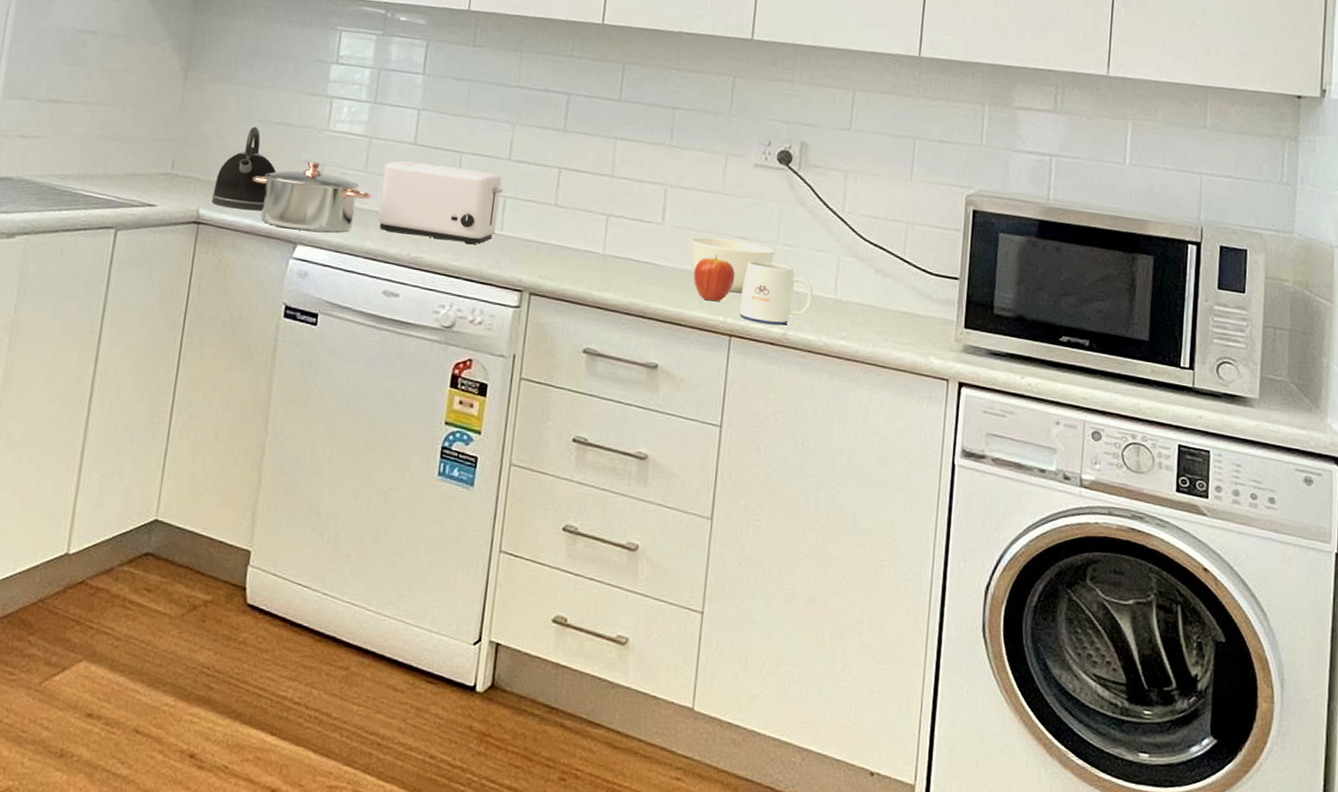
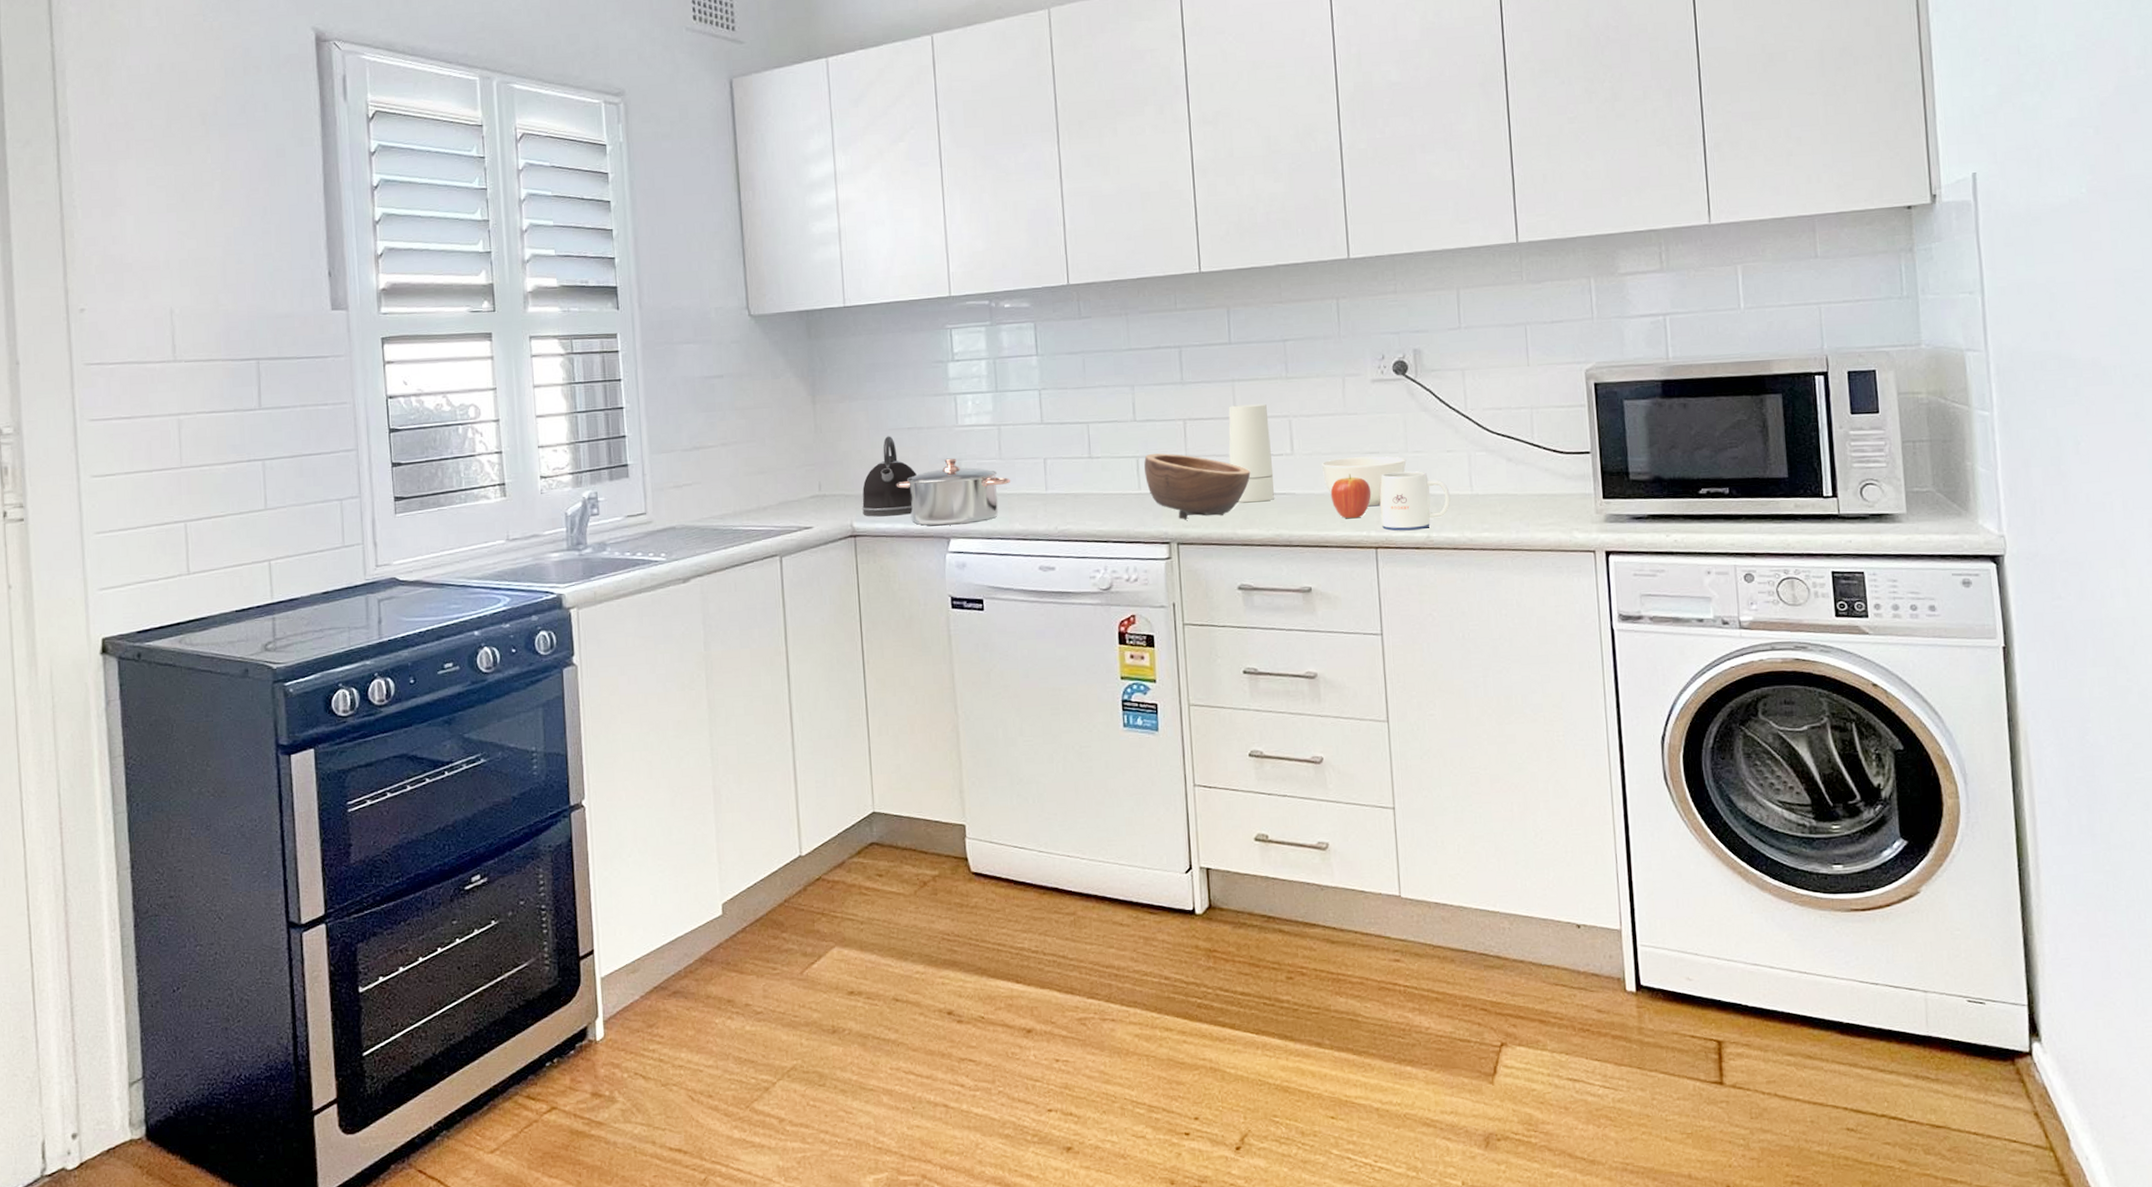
toaster: present [378,161,503,245] -> none [1018,437,1134,511]
wooden bowl: none [509,196,617,273] -> present [1144,453,1251,520]
canister: none [597,163,645,267] -> present [1228,403,1274,503]

